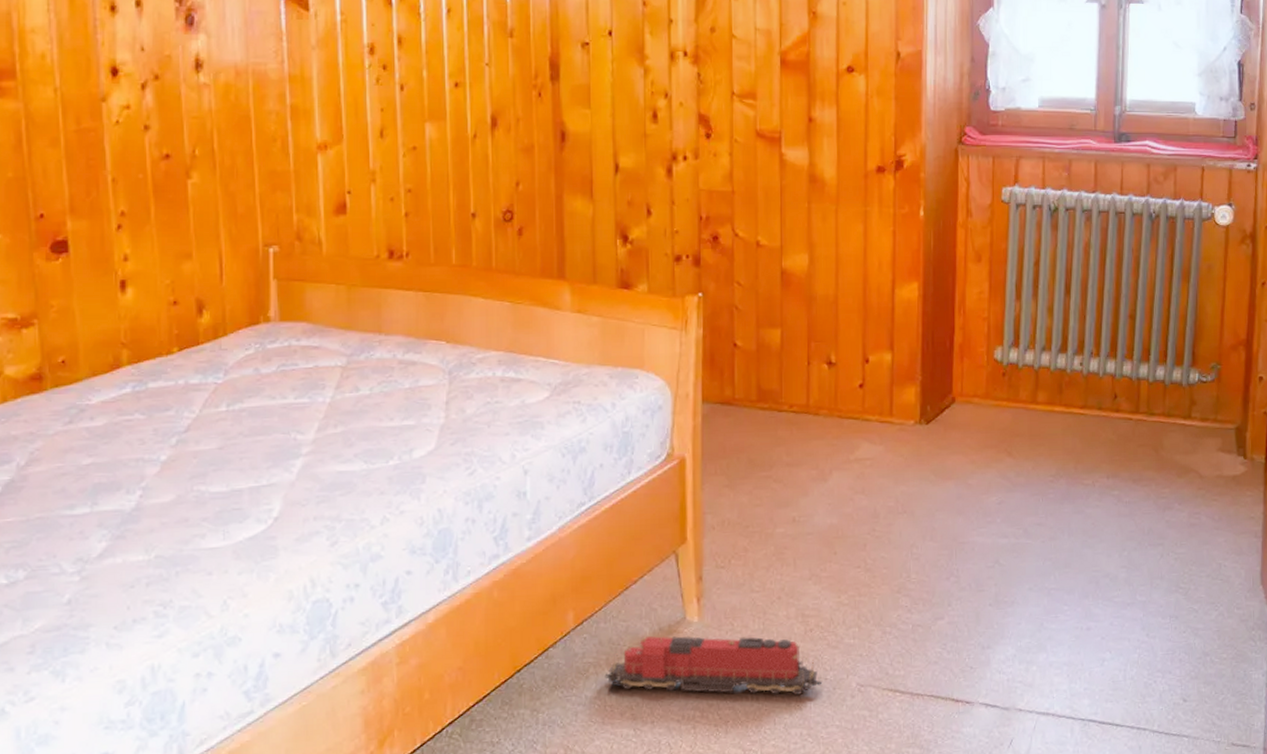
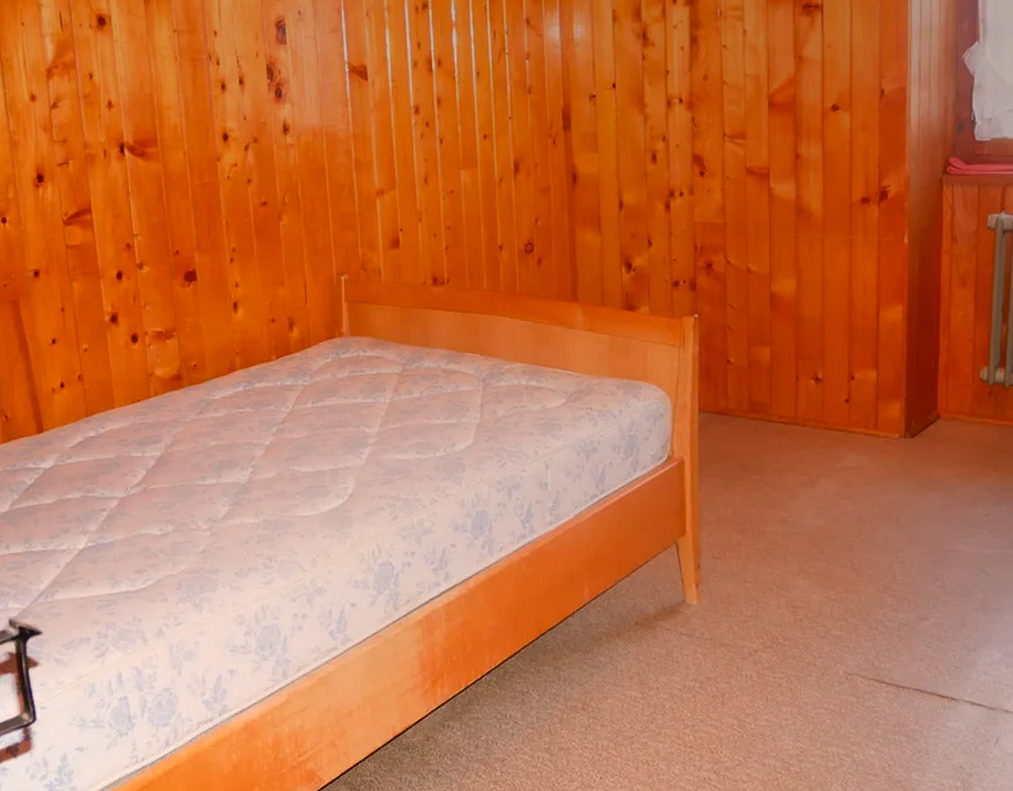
toy train: present [604,636,823,695] -> none [615,614,812,677]

